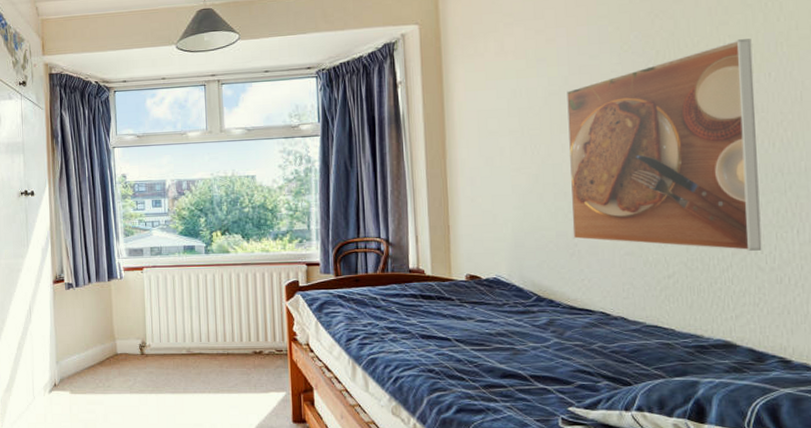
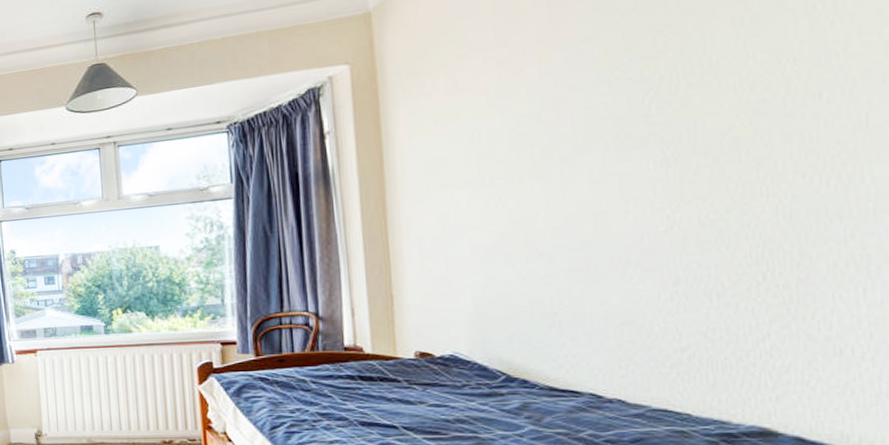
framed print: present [565,39,762,251] -> none [538,51,813,317]

